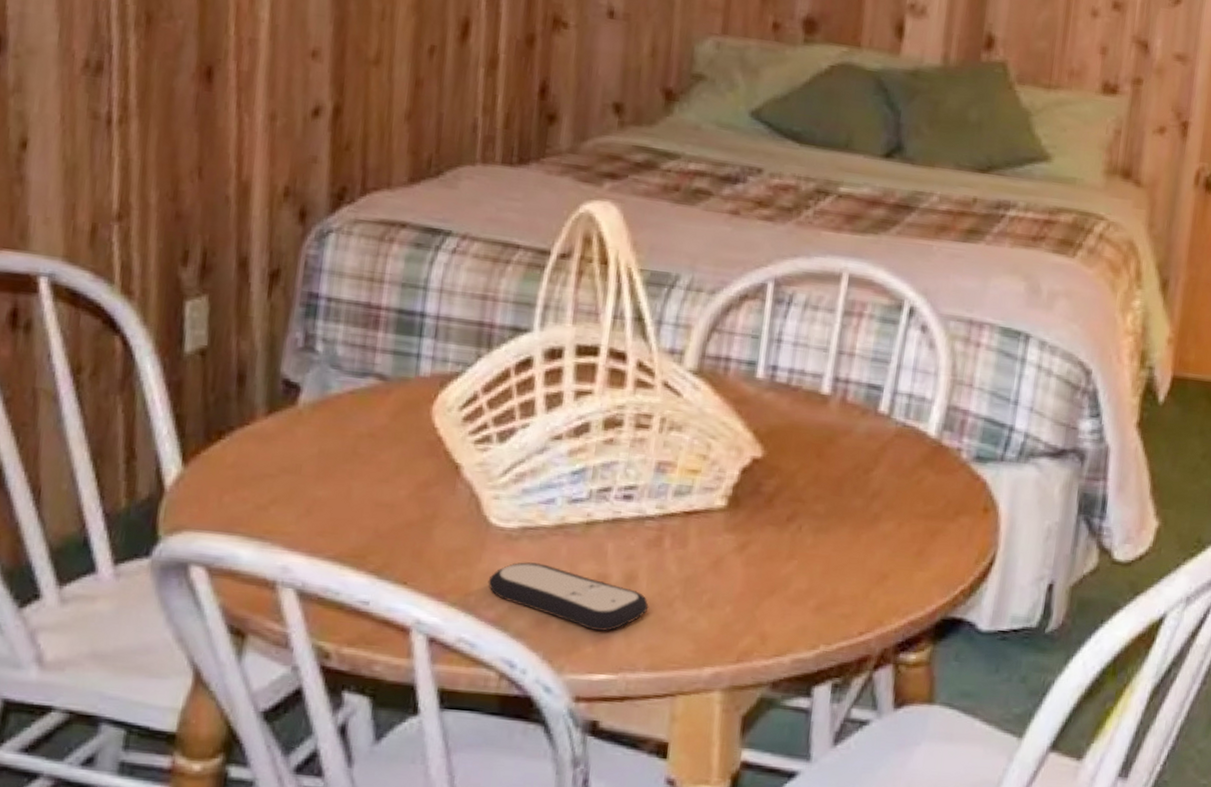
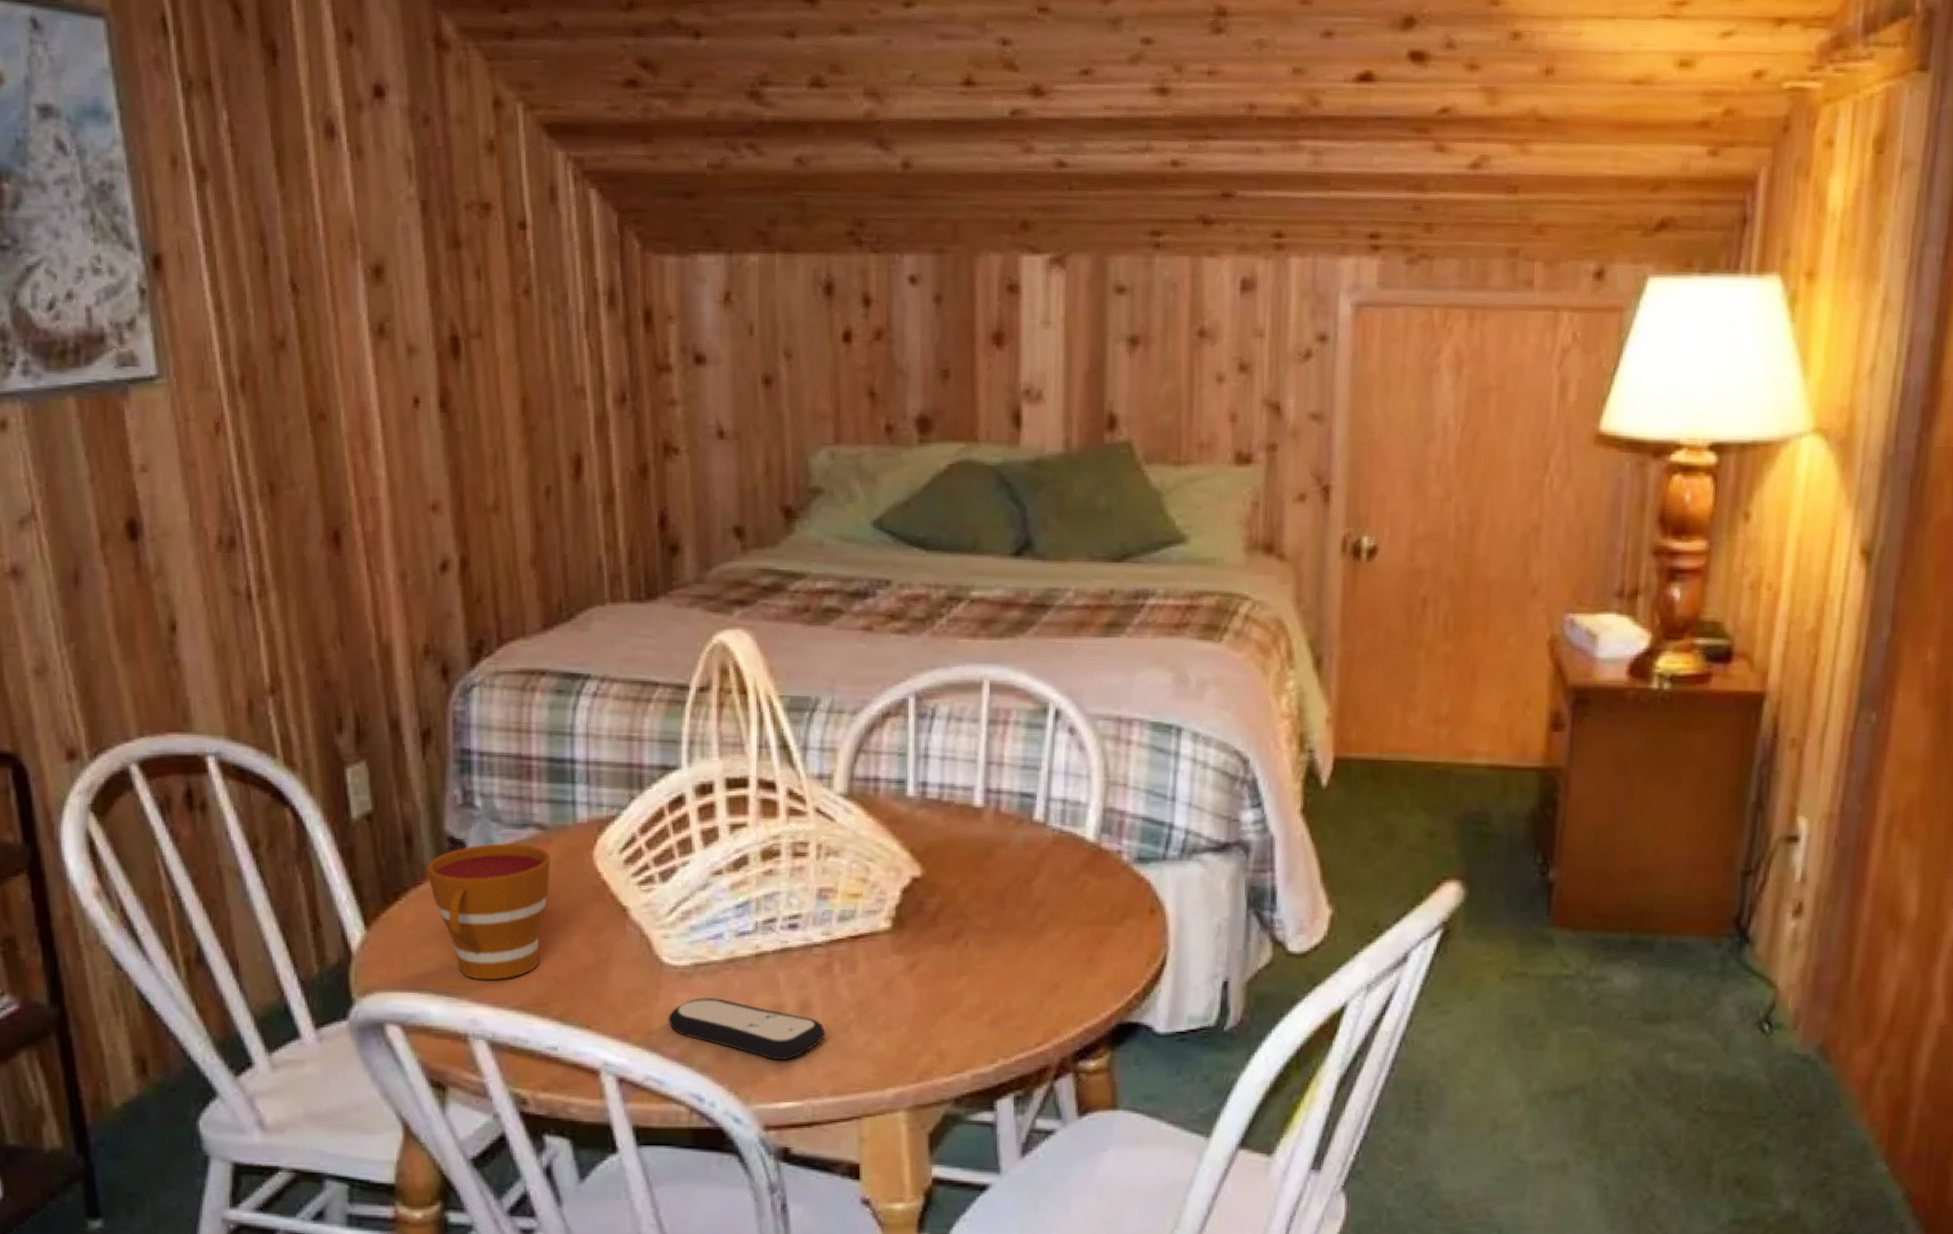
cup: none [255,390,388,528] -> present [425,843,551,980]

